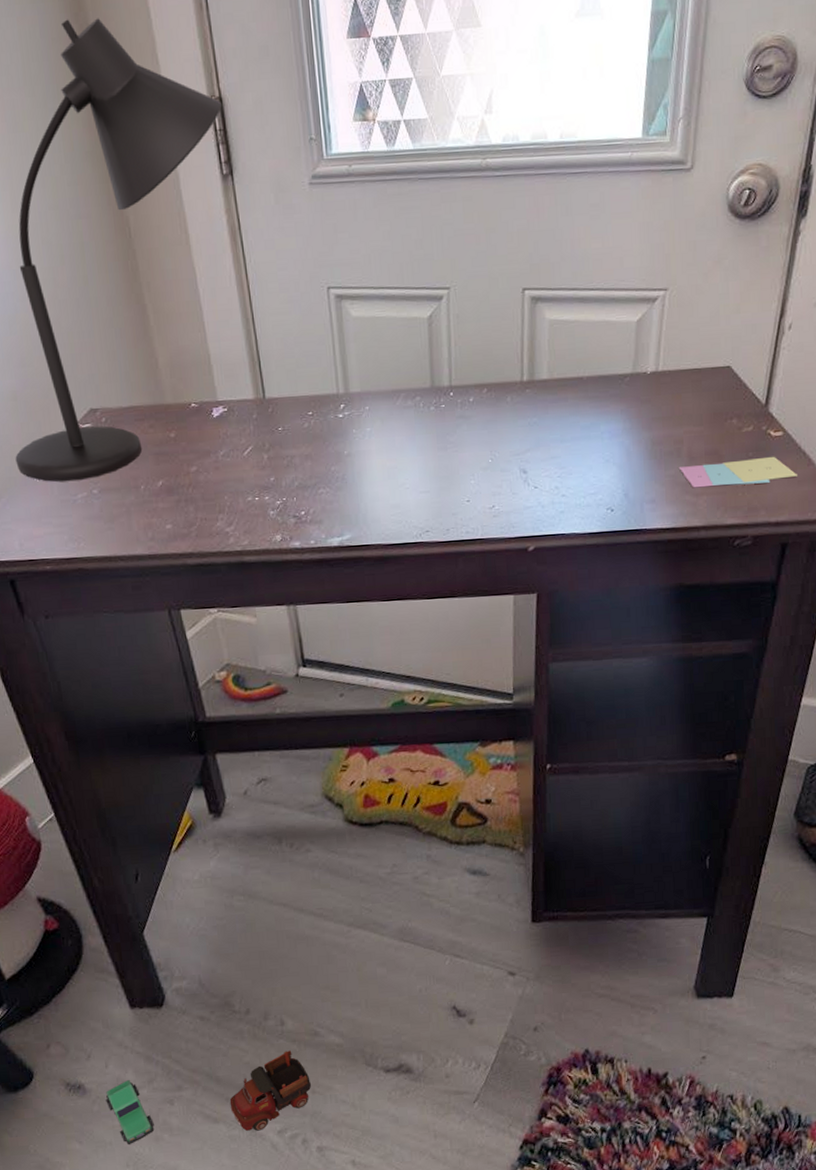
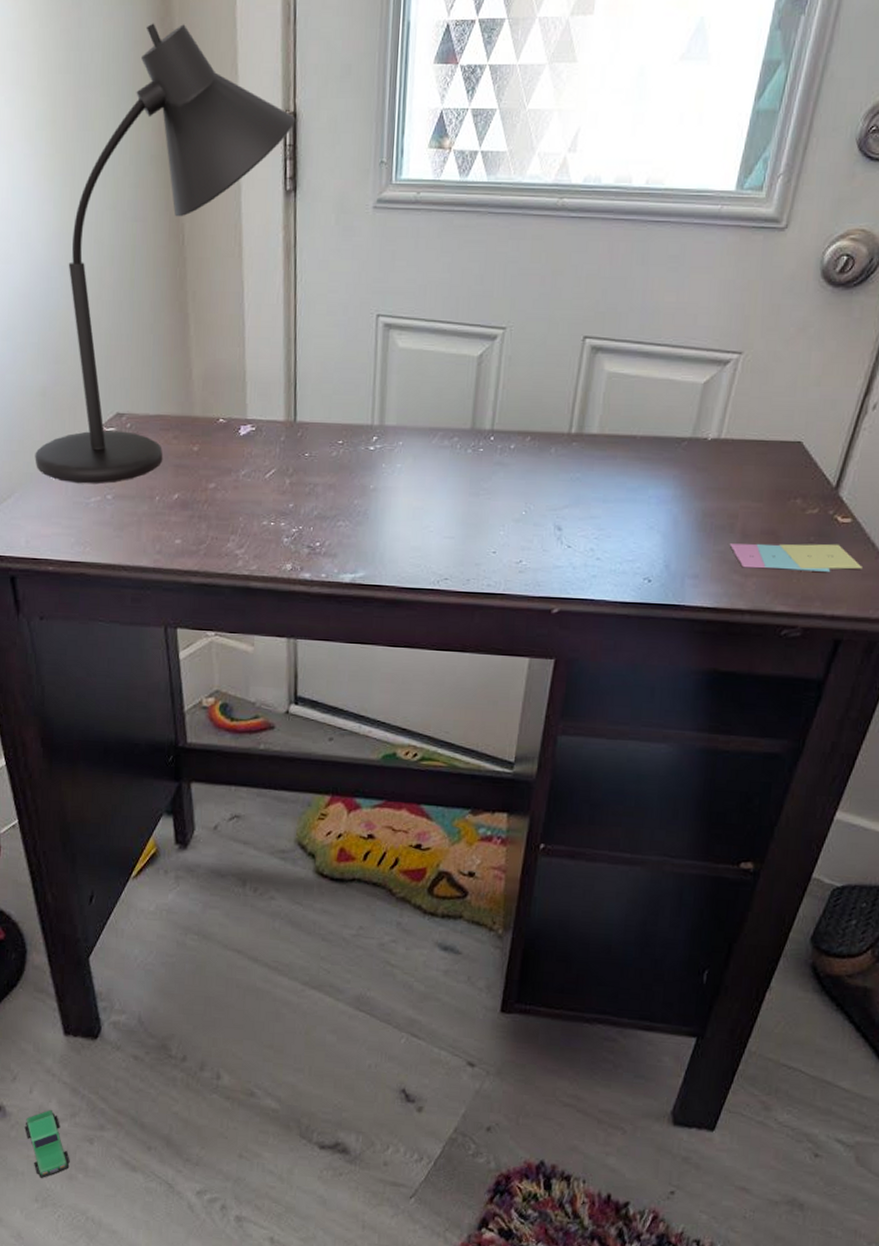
toy truck: present [229,1050,311,1131] -> none [151,1107,239,1188]

